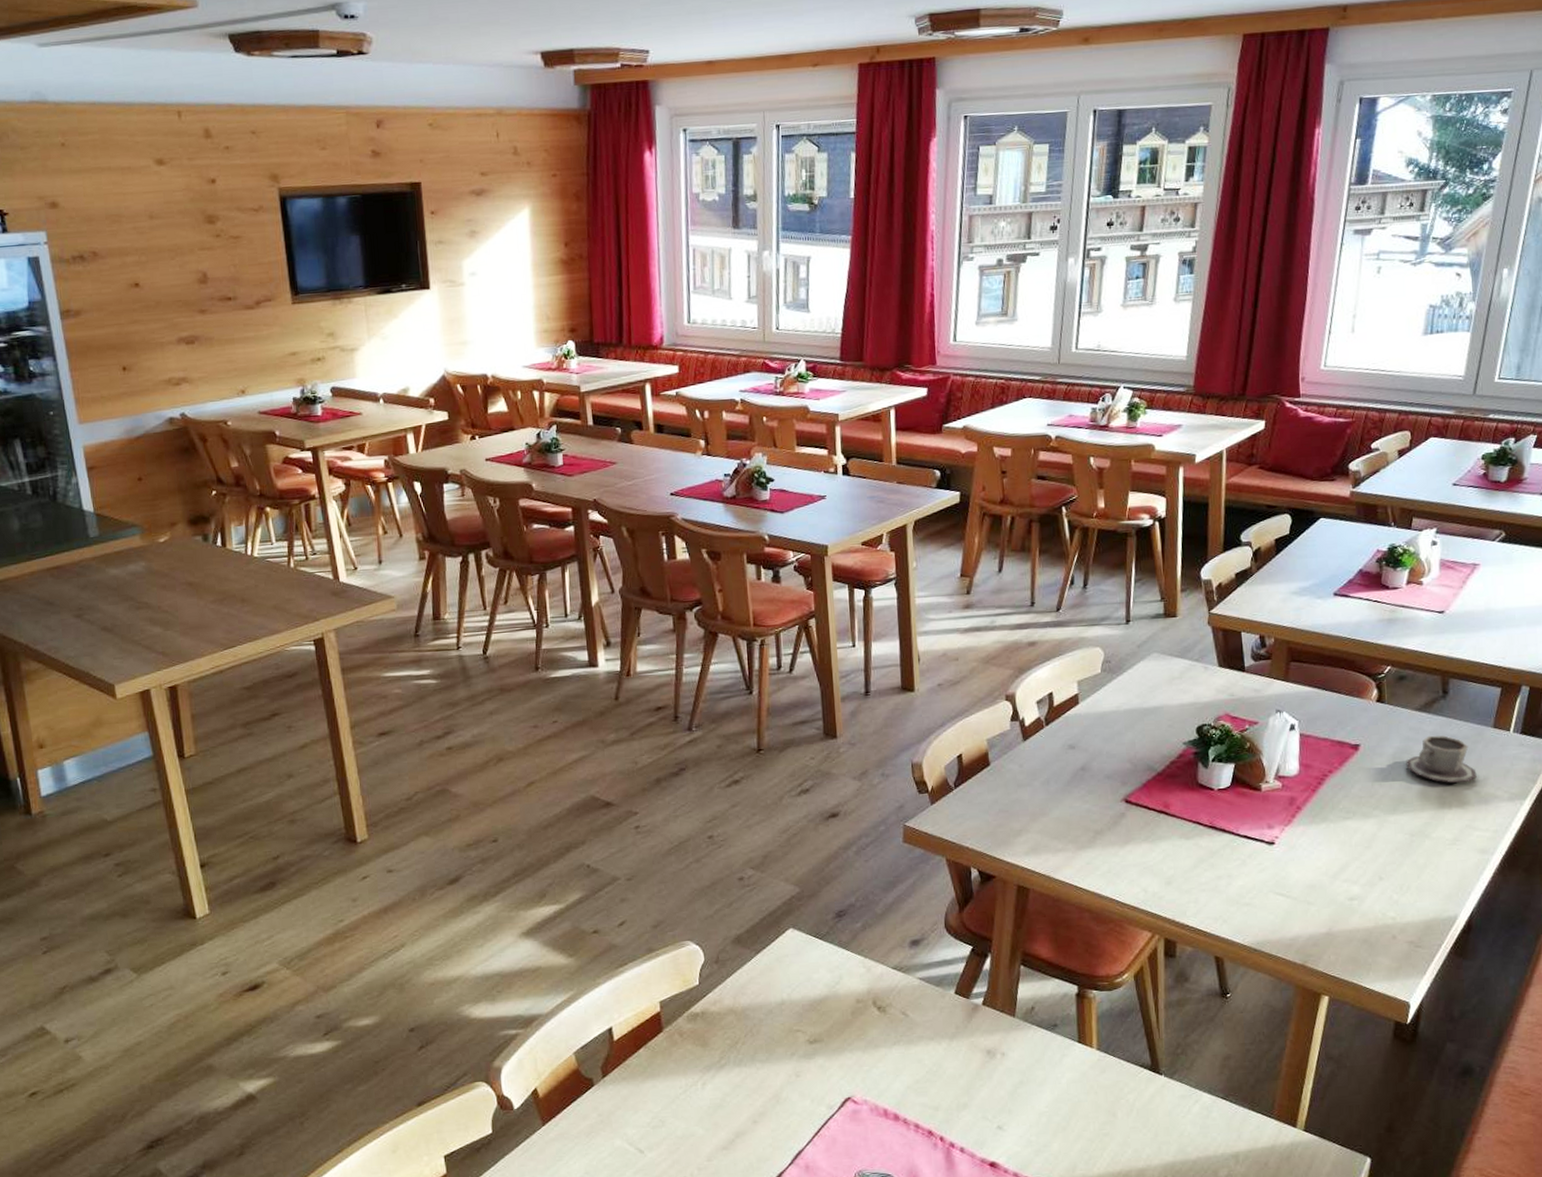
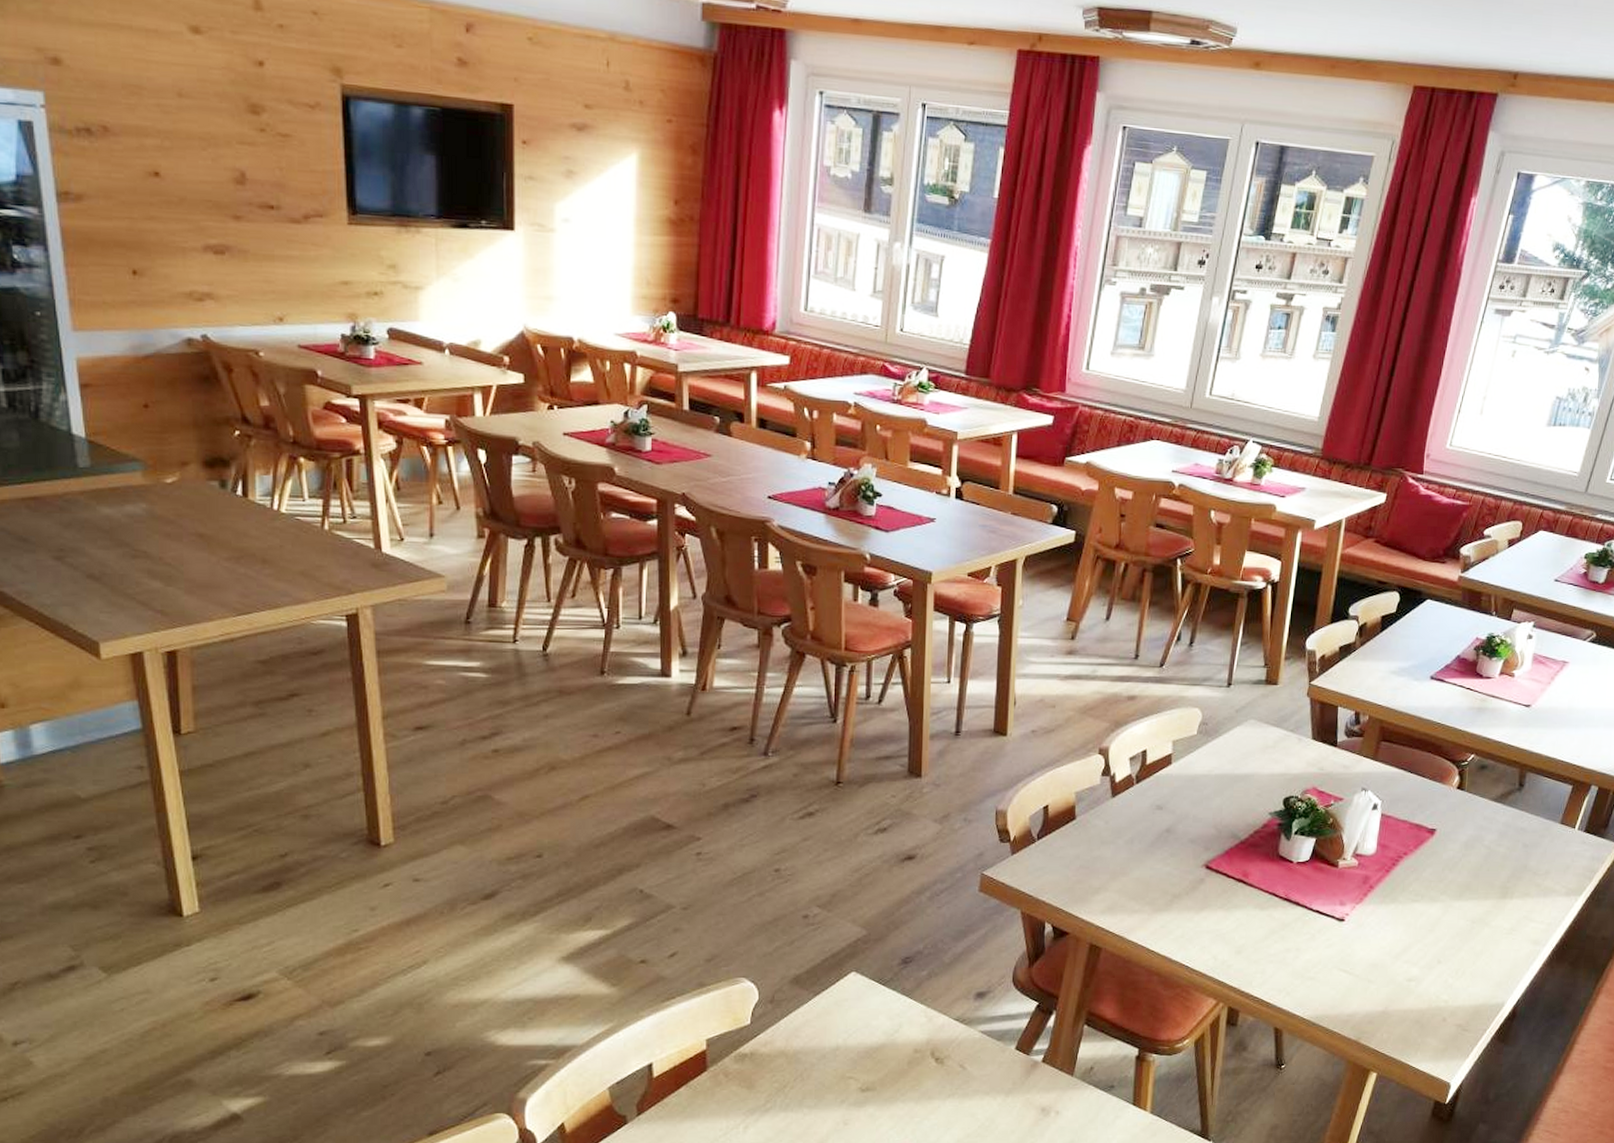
cup: present [1406,735,1477,784] -> none [1476,826,1540,875]

